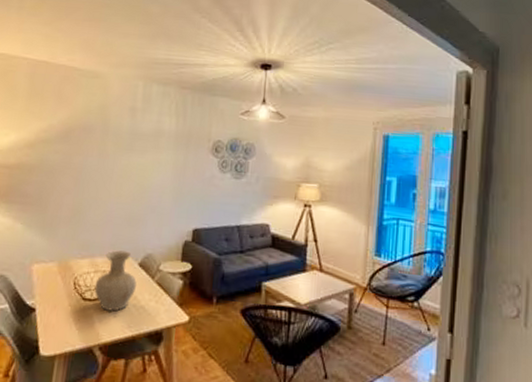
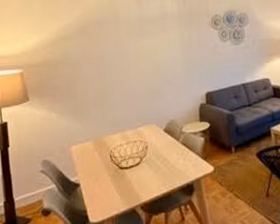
vase: present [94,250,137,312] -> none [129,121,165,175]

